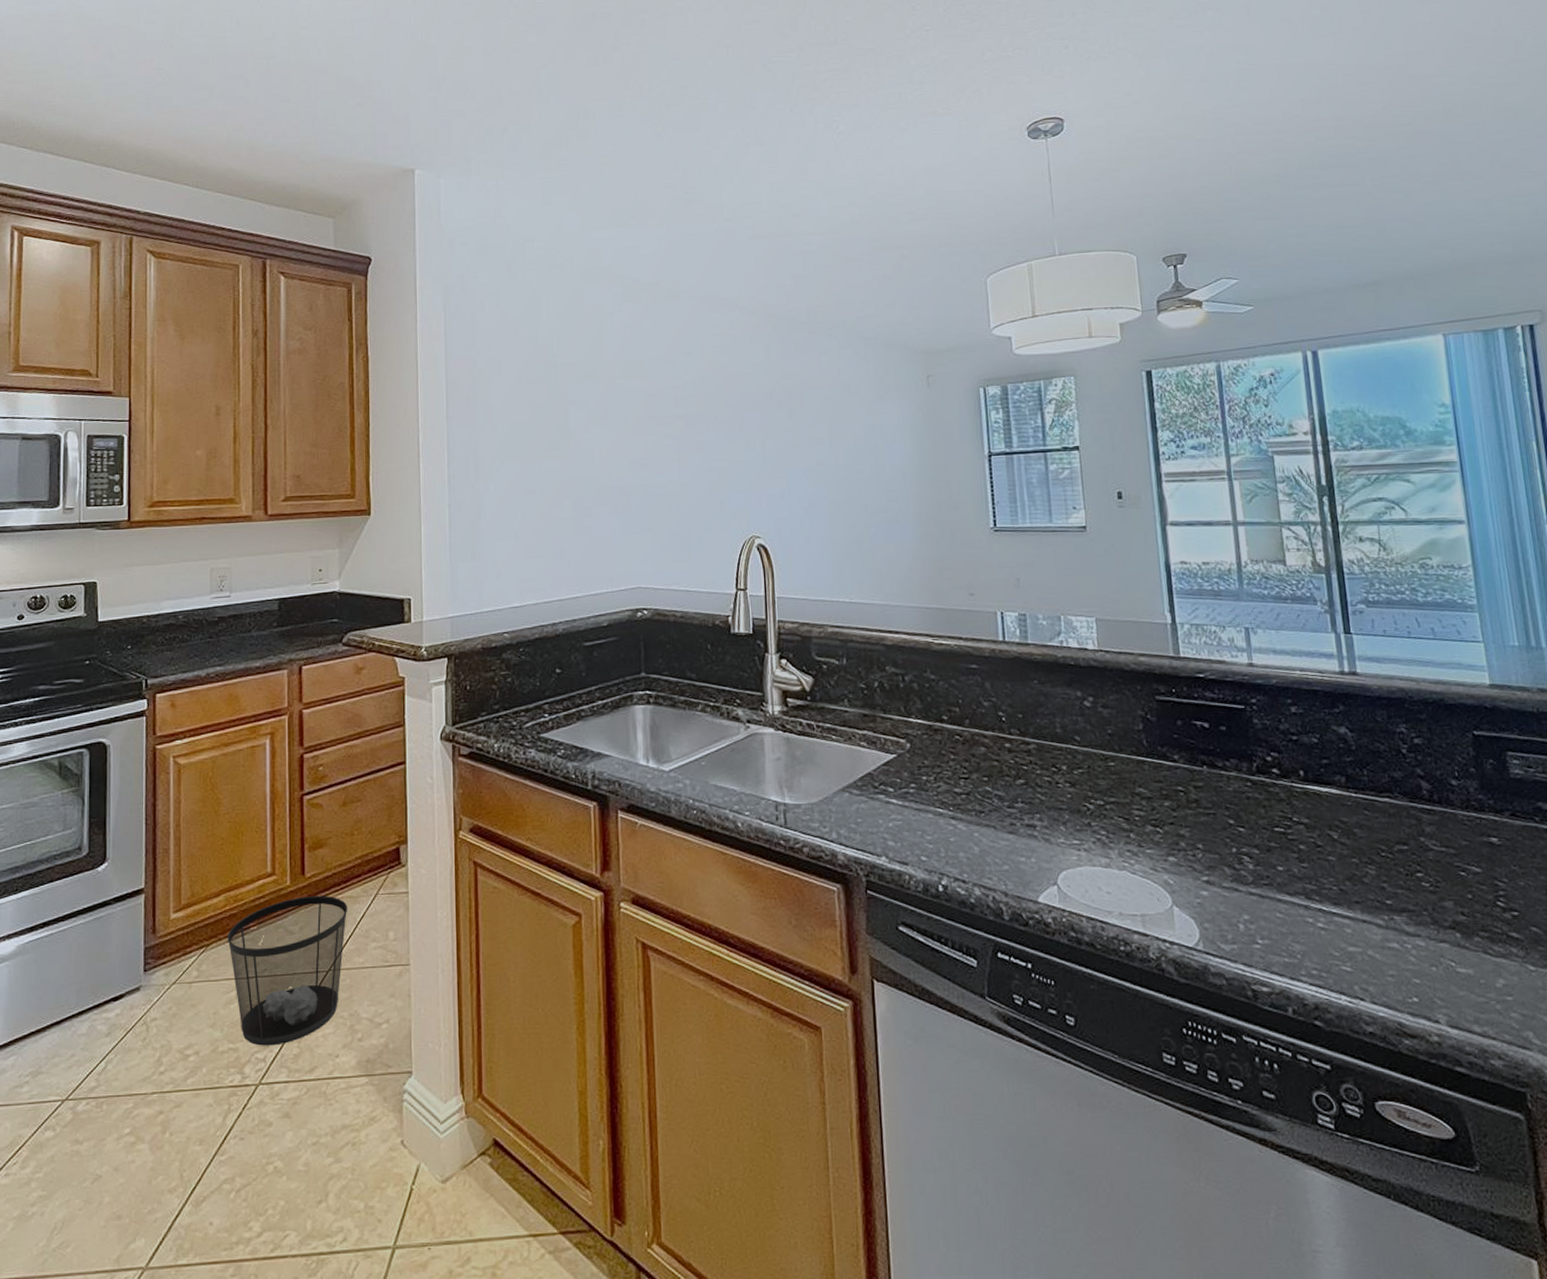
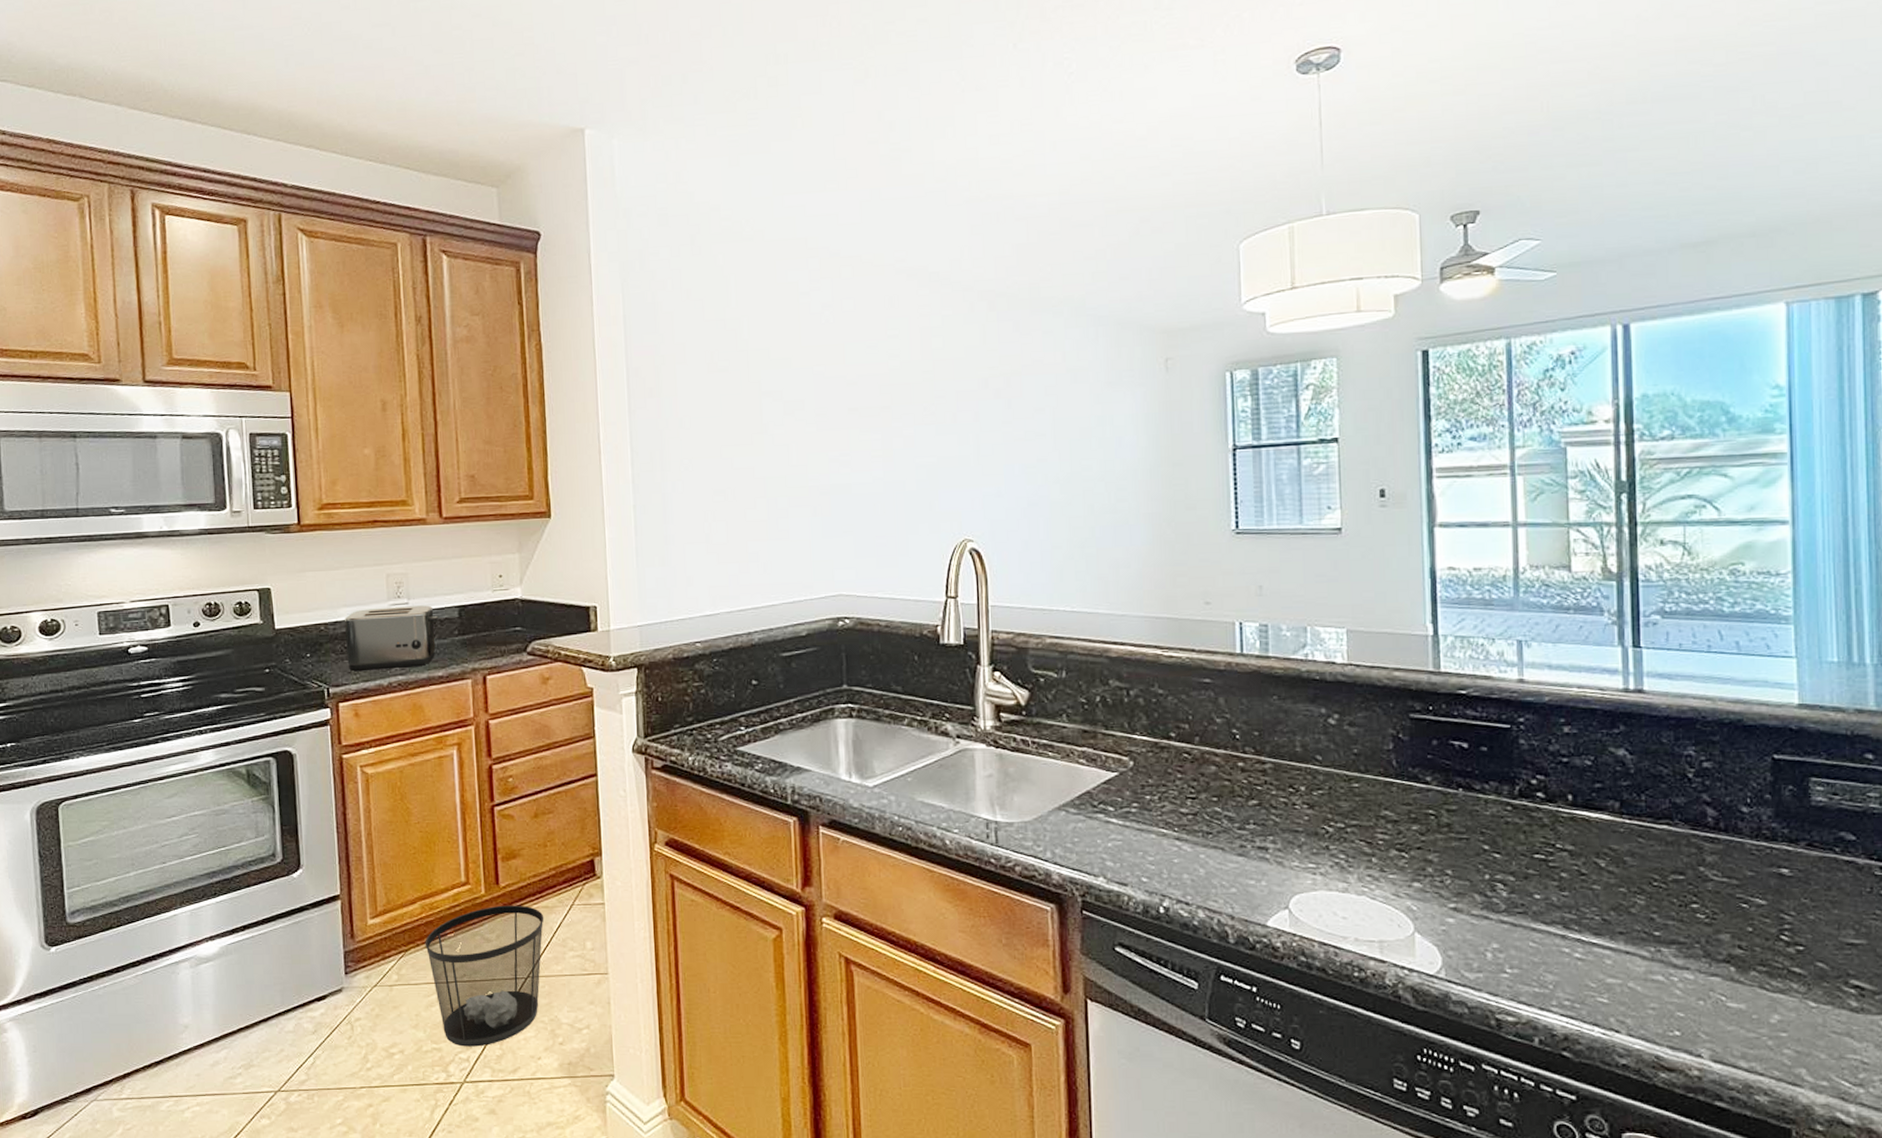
toaster: none [167,598,259,663] -> present [345,605,439,672]

